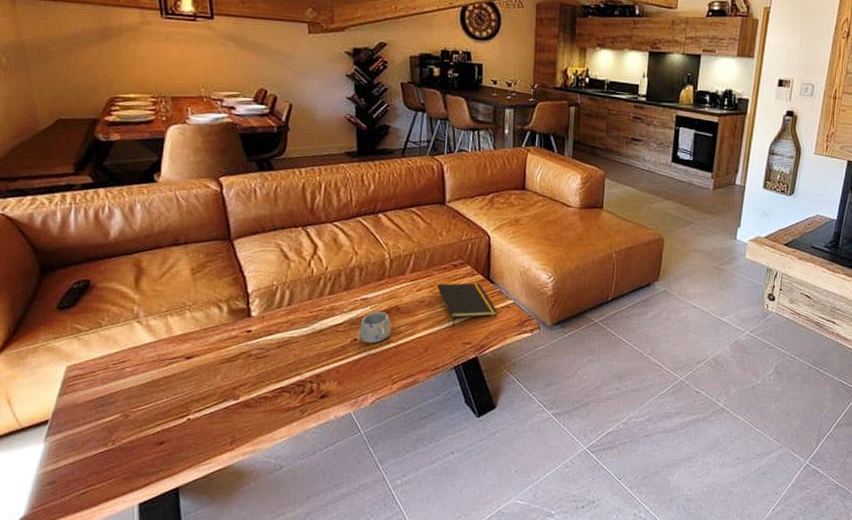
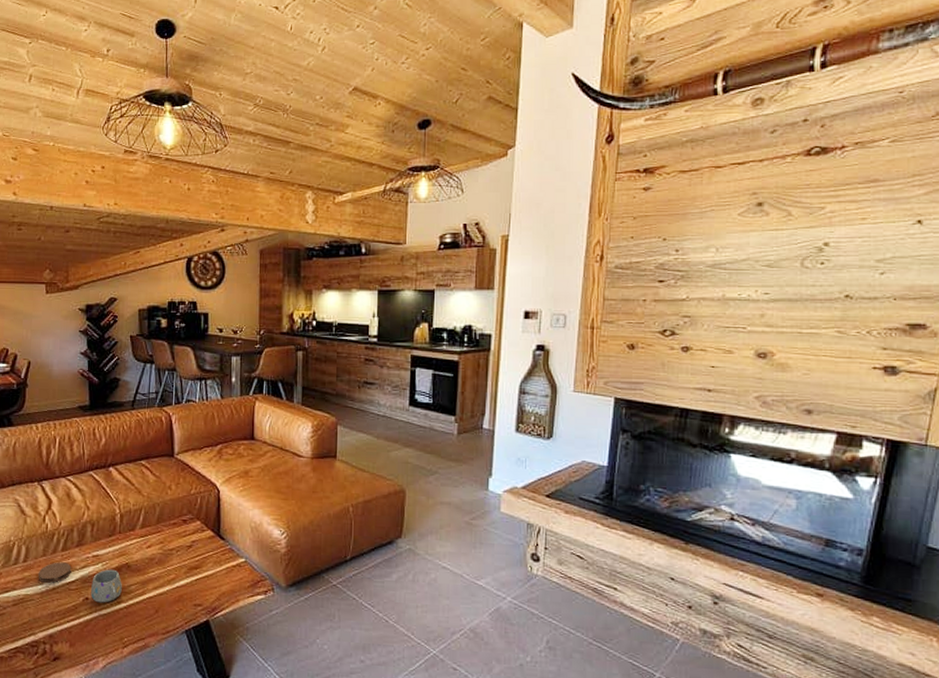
coaster: none [303,305,339,326] -> present [38,562,72,583]
notepad: present [437,283,498,327] -> none [167,539,229,587]

